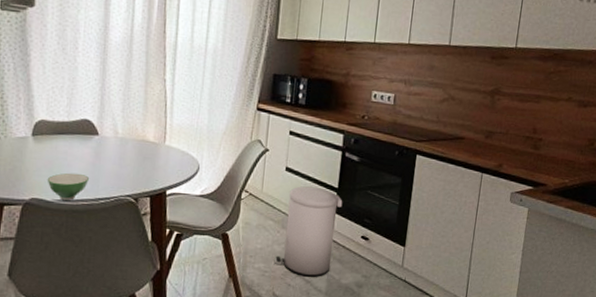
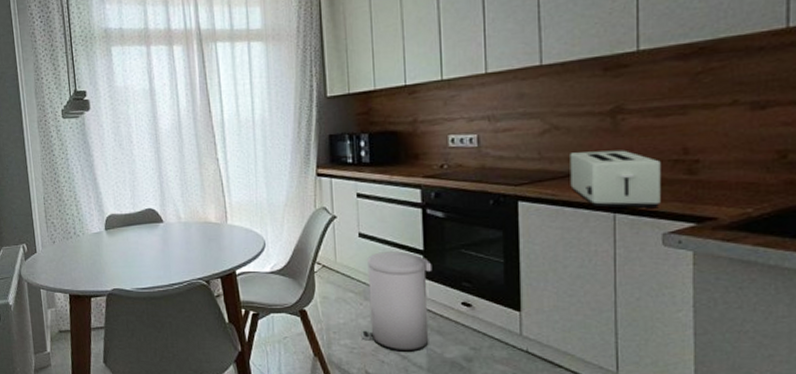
bowl: present [47,172,90,201] -> none [124,261,162,289]
toaster: none [455,120,518,172] -> present [570,150,661,208]

